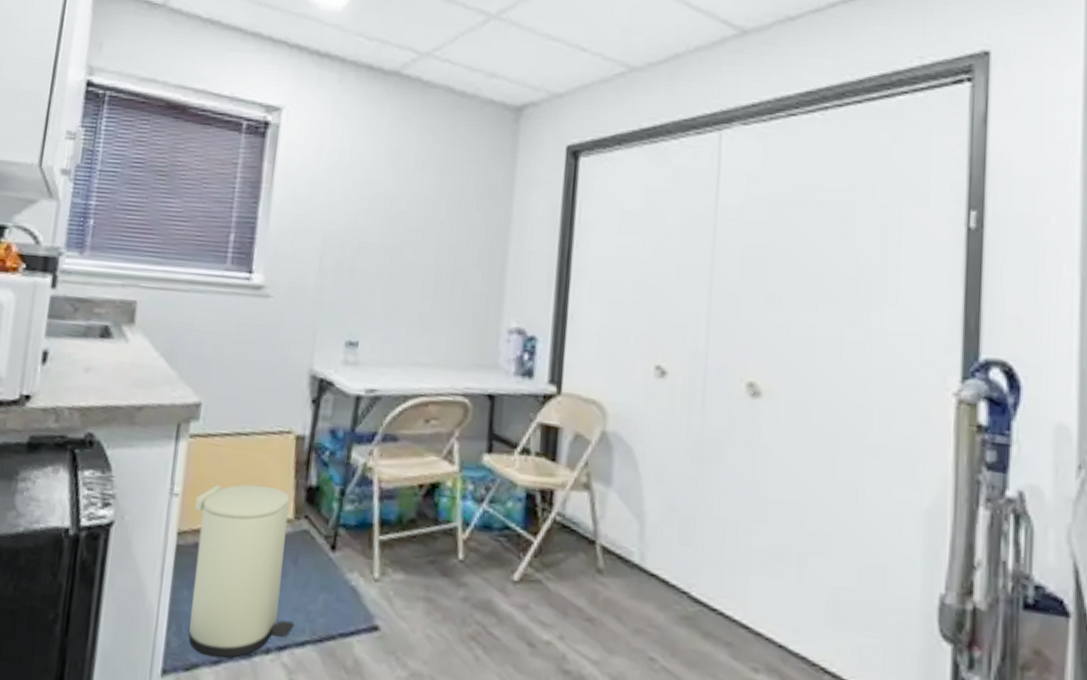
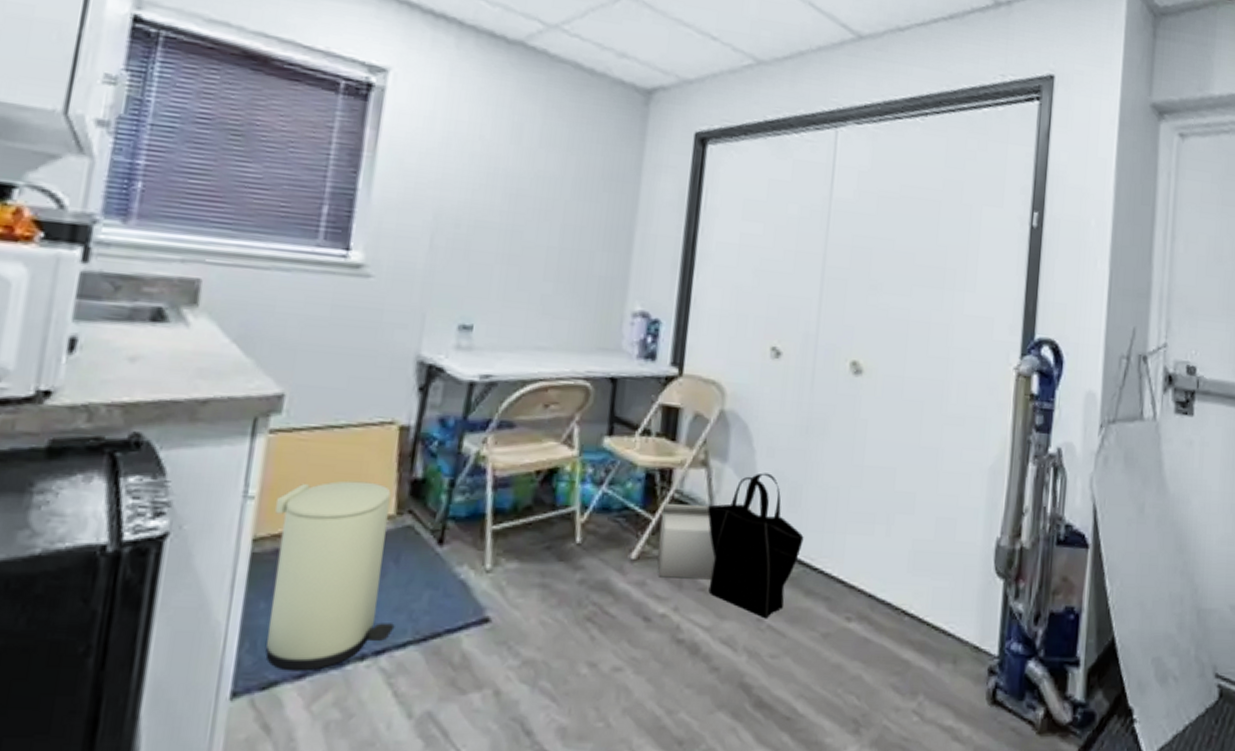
cardboard box: none [540,526,640,610] -> present [657,504,752,580]
tote bag: none [591,499,699,659] -> present [707,472,804,619]

